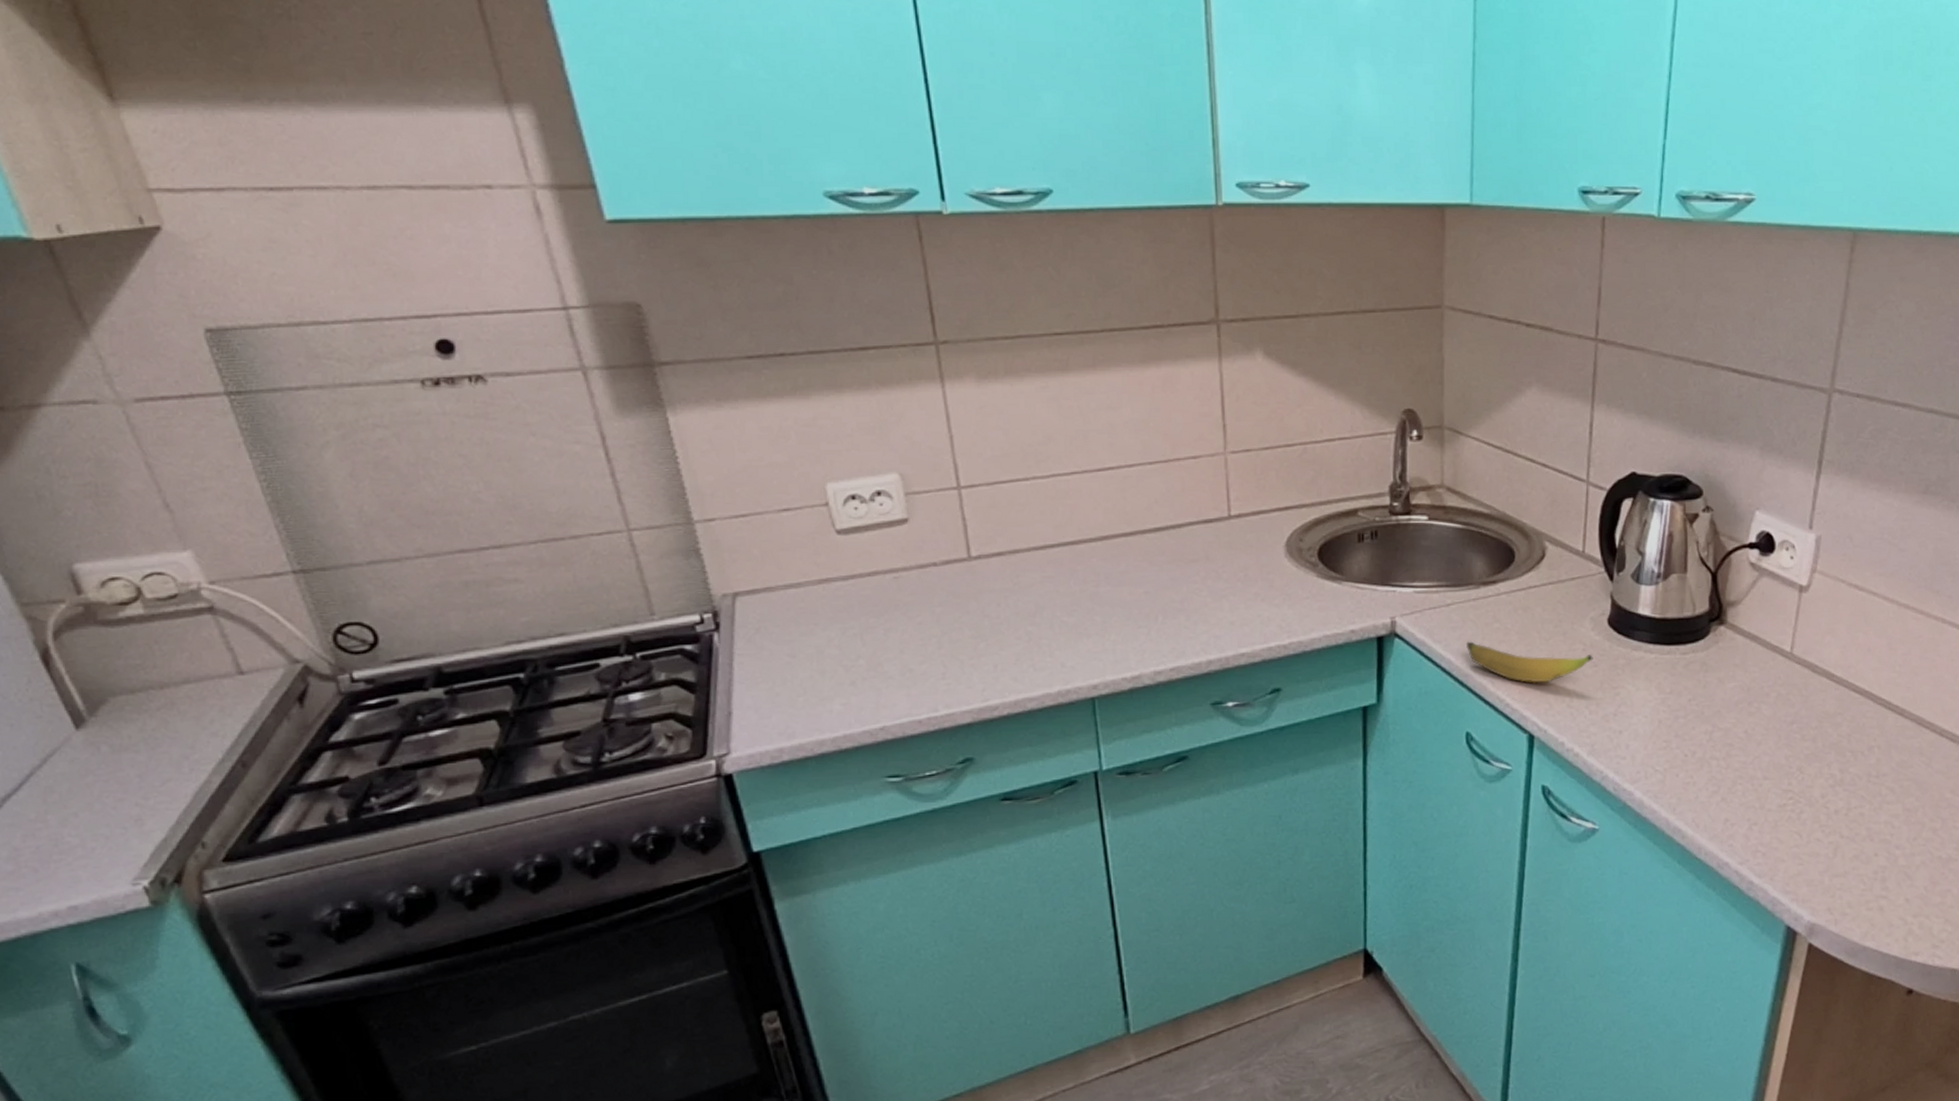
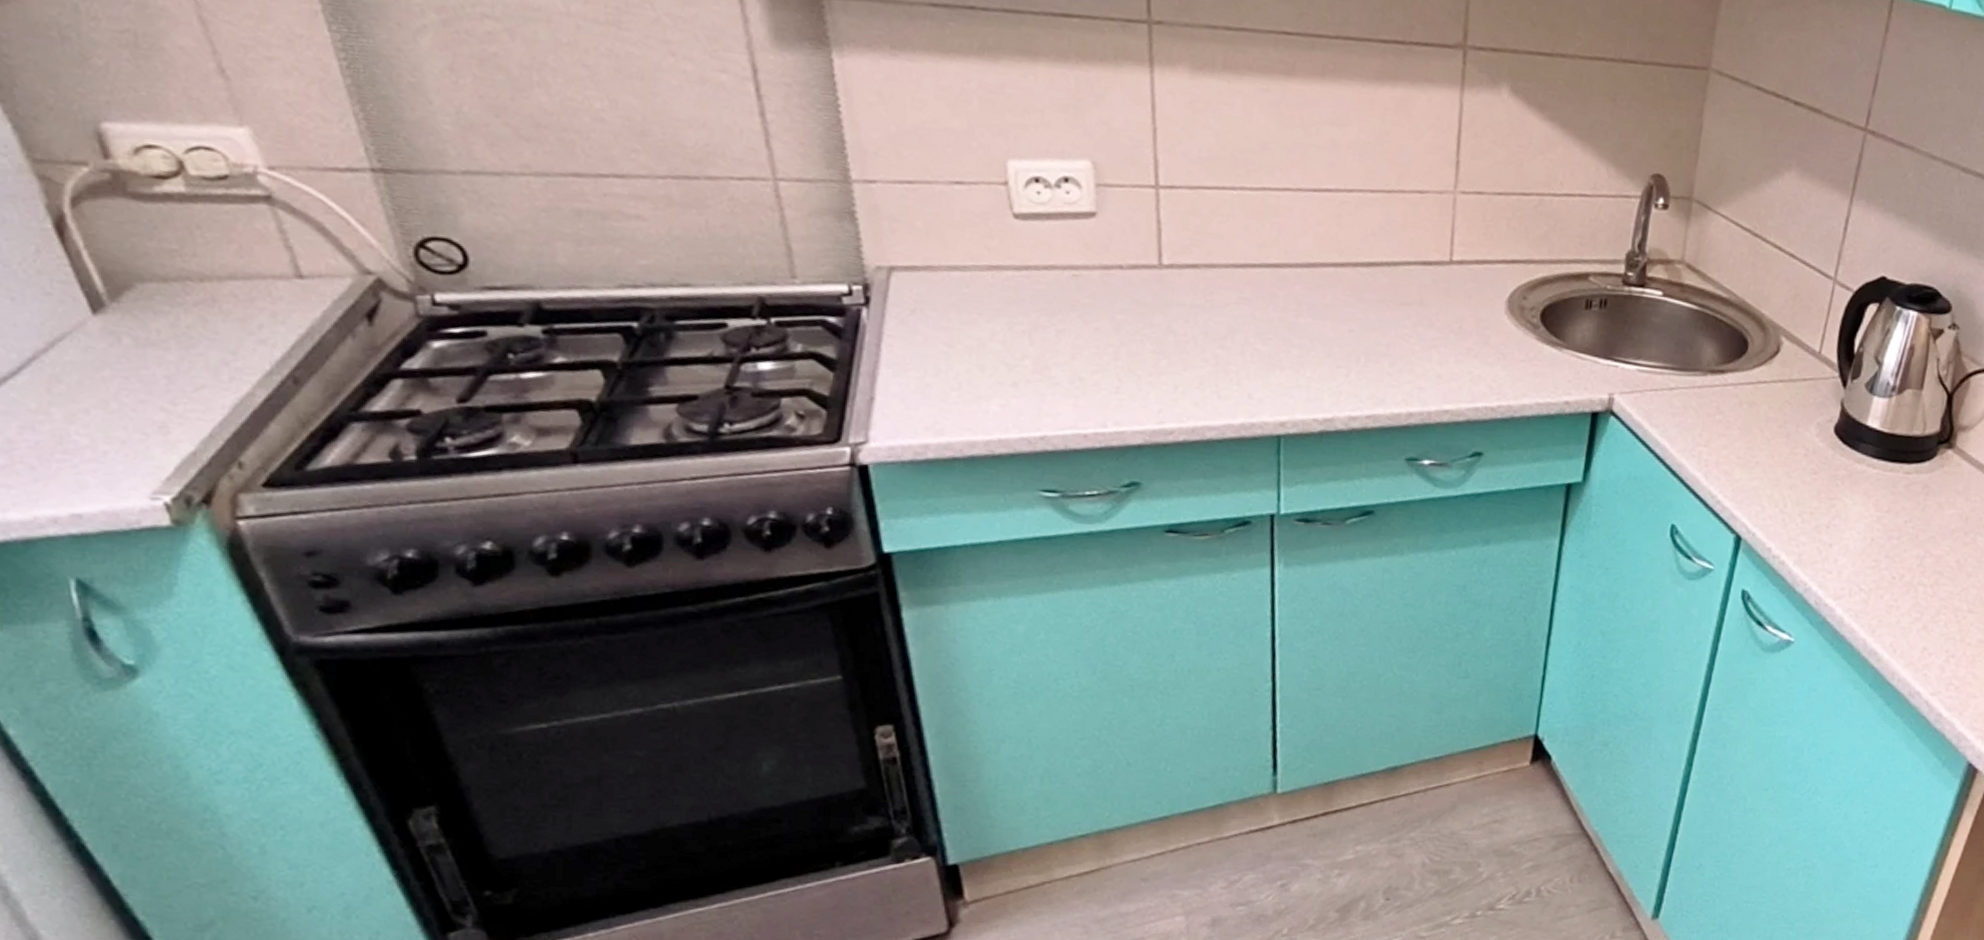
banana: present [1465,641,1593,683] -> none [1683,430,1814,485]

